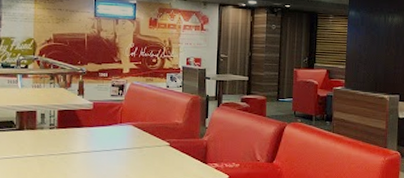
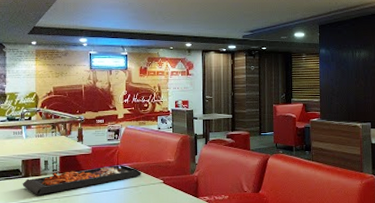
food tray: none [16,122,146,150] -> present [22,164,141,195]

